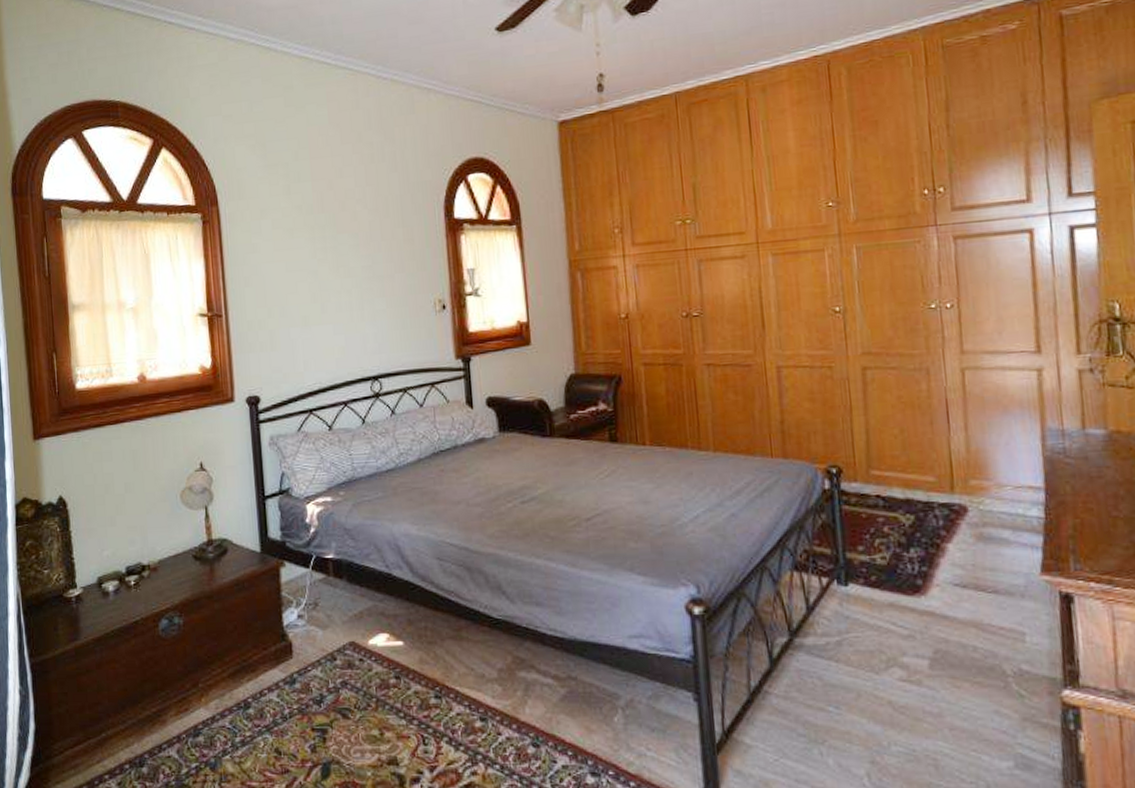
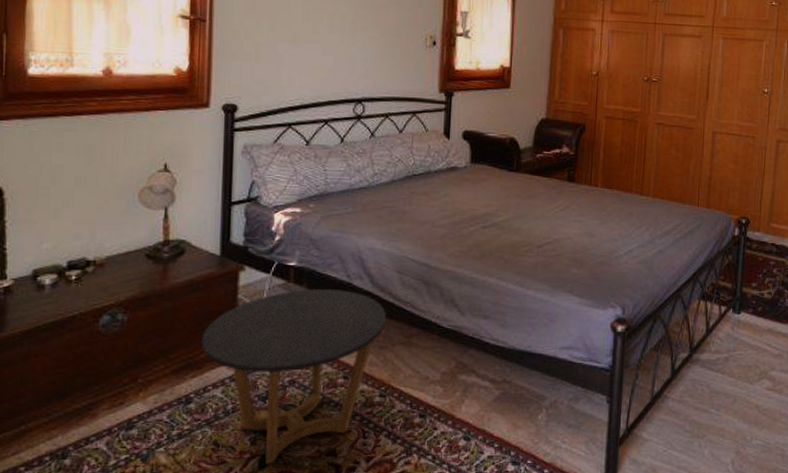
side table: none [252,581,432,774] -> present [201,289,386,465]

